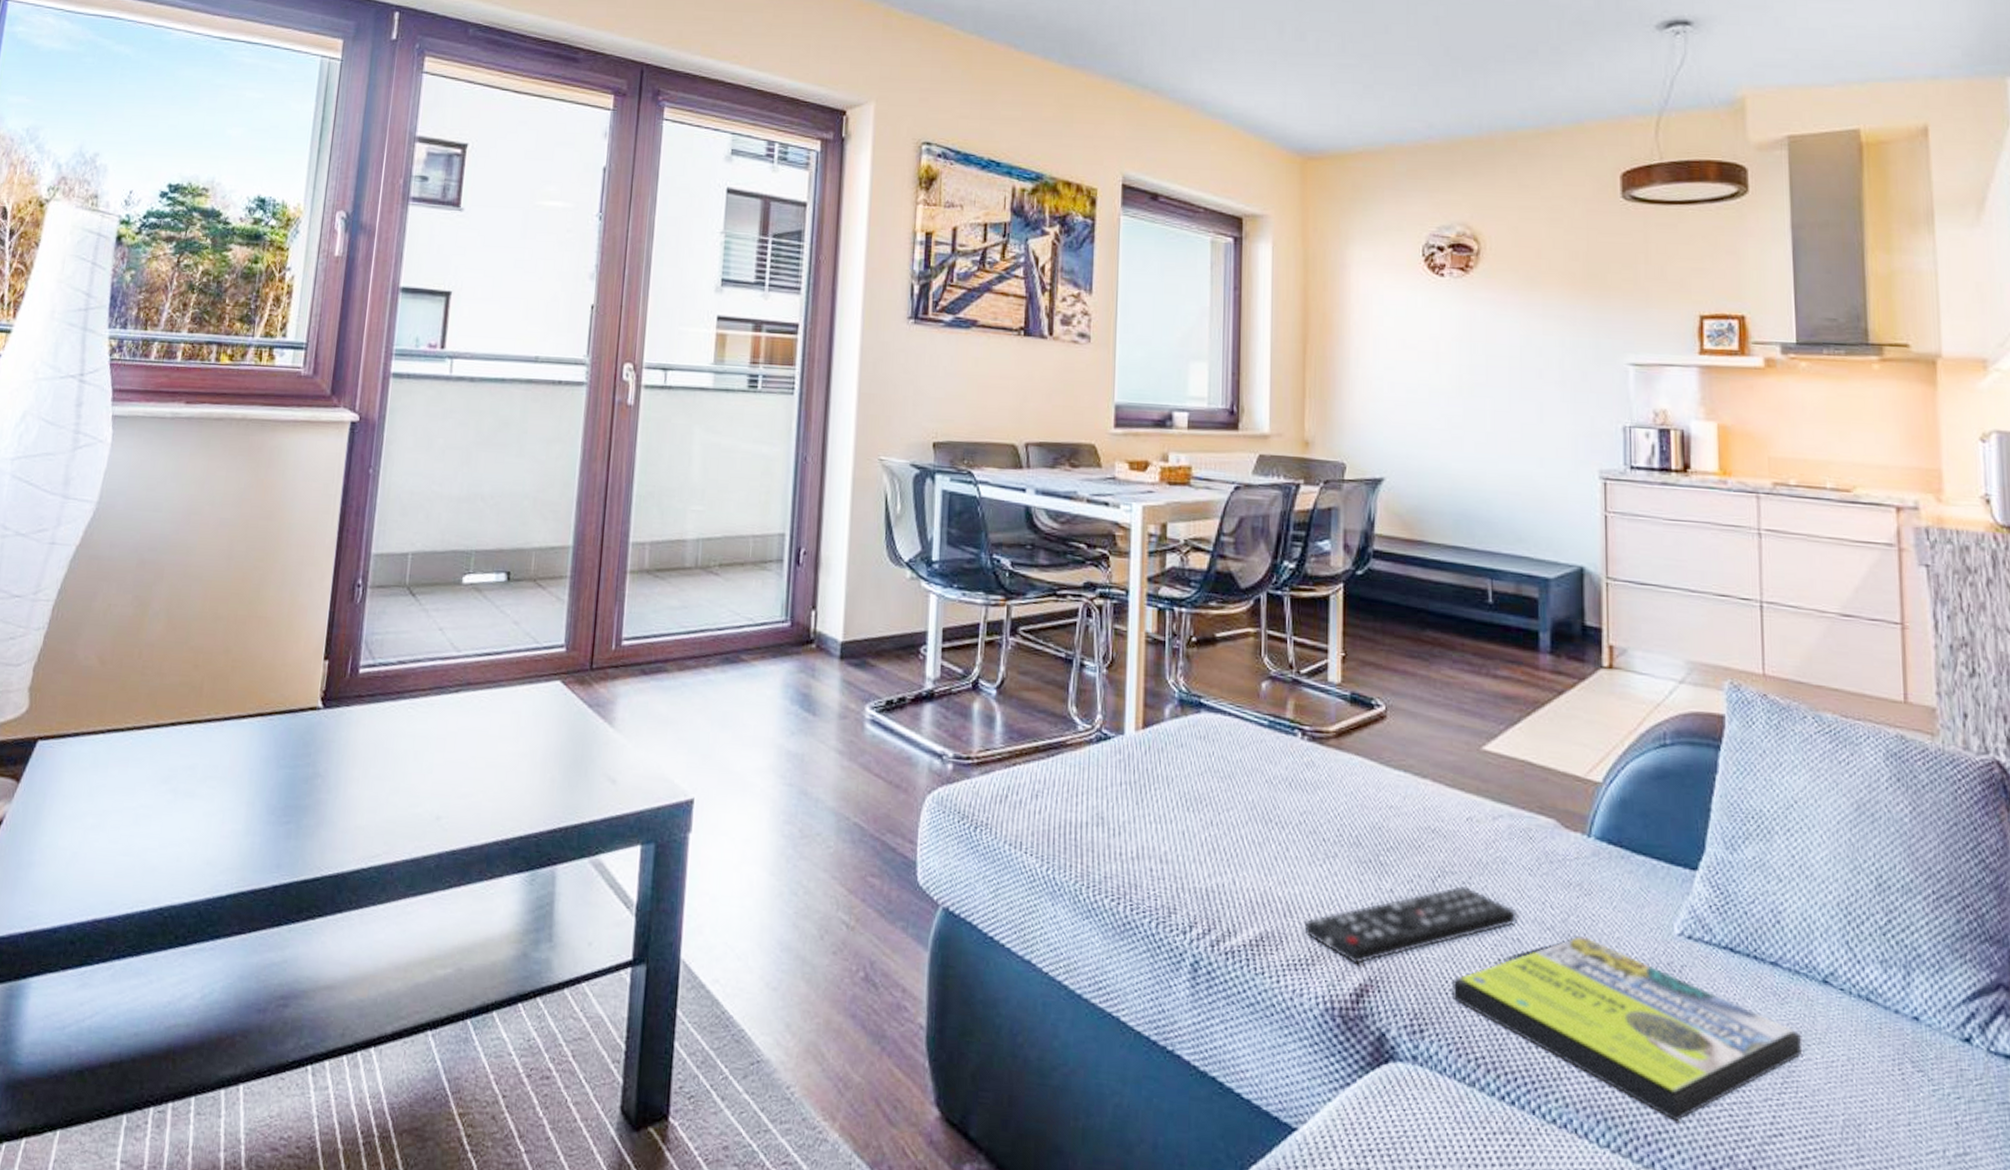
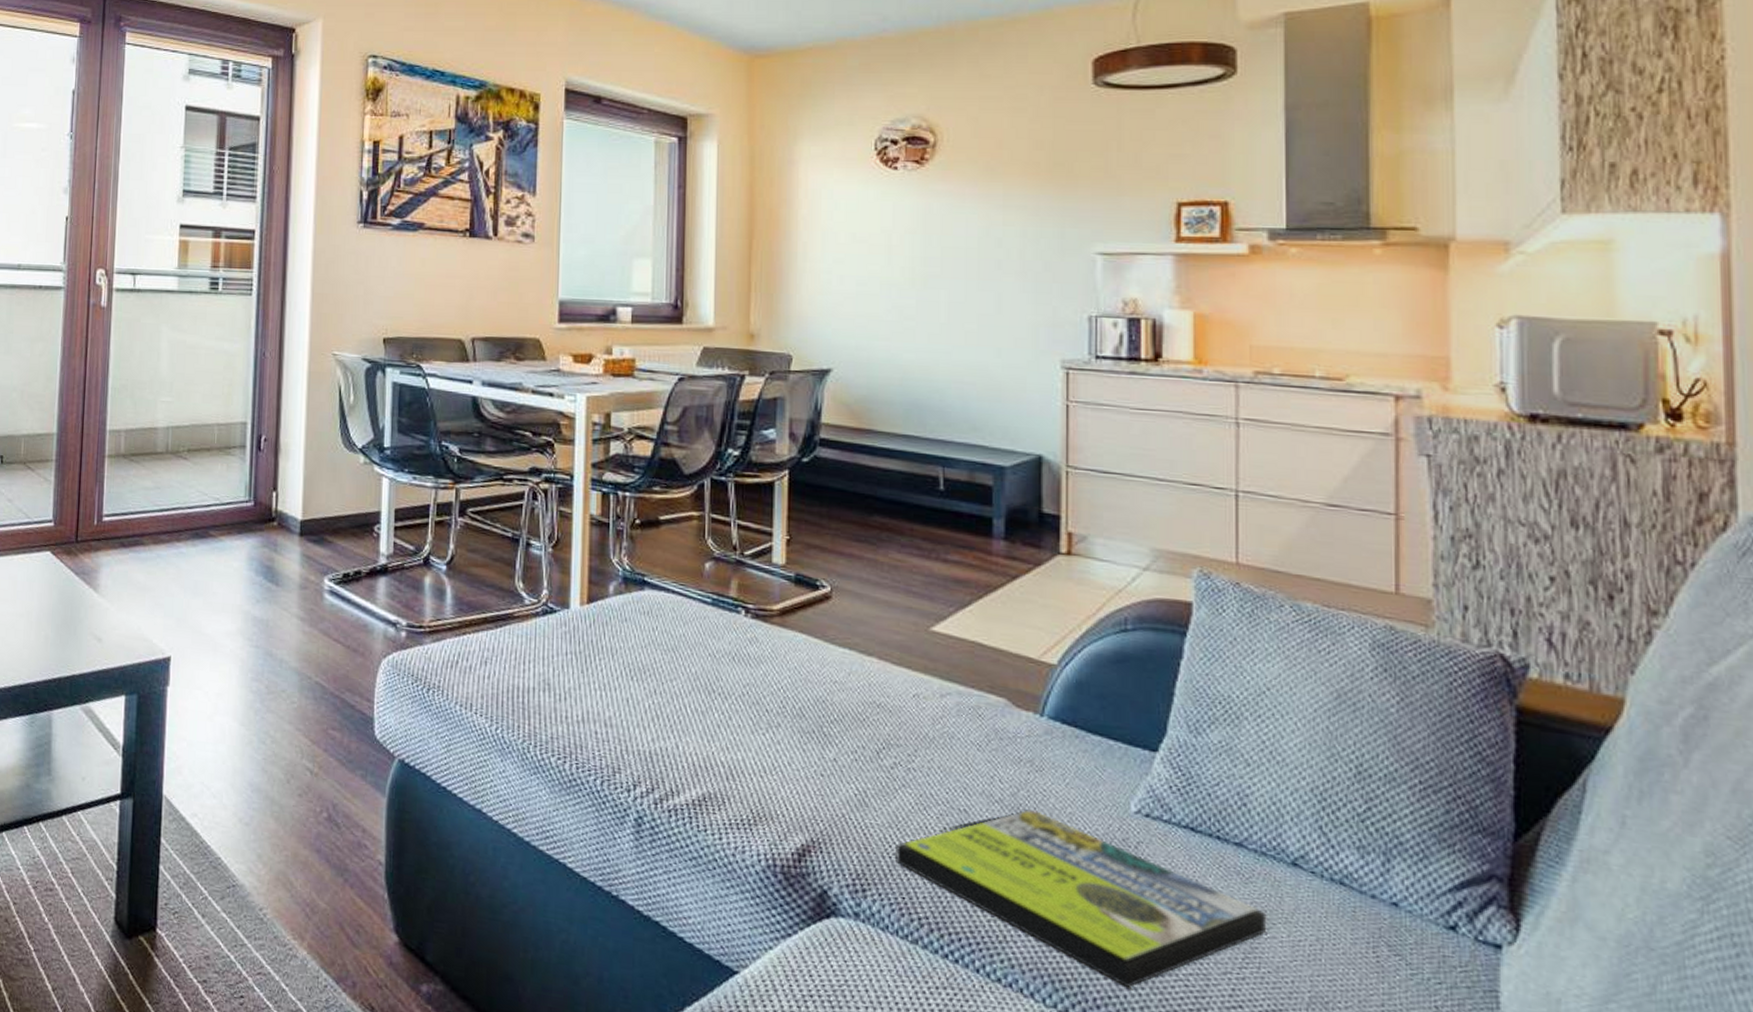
remote control: present [1303,885,1518,965] -> none [745,757,966,827]

